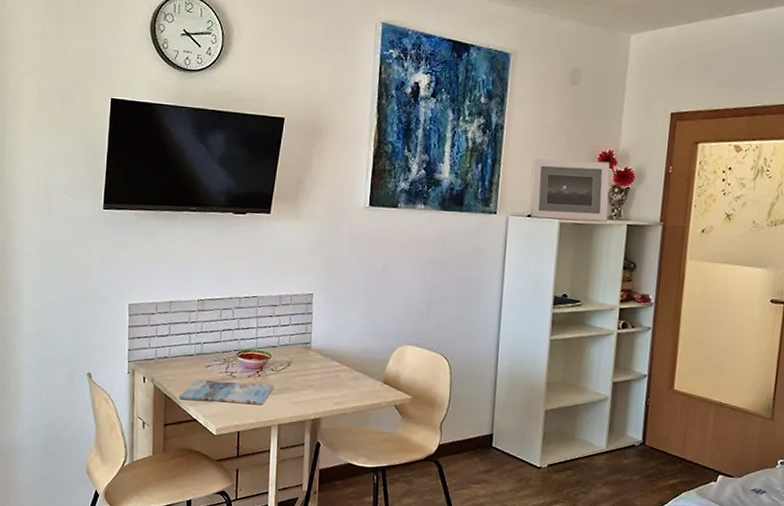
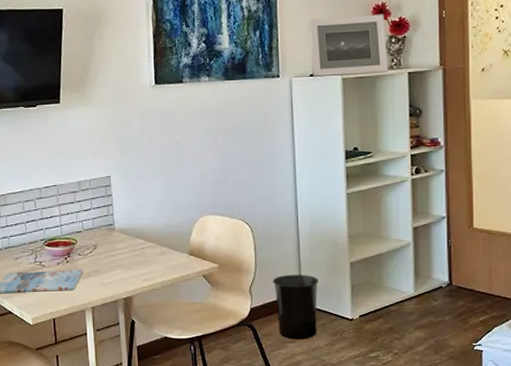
waste bin: none [464,415,511,482] -> present [272,274,318,340]

